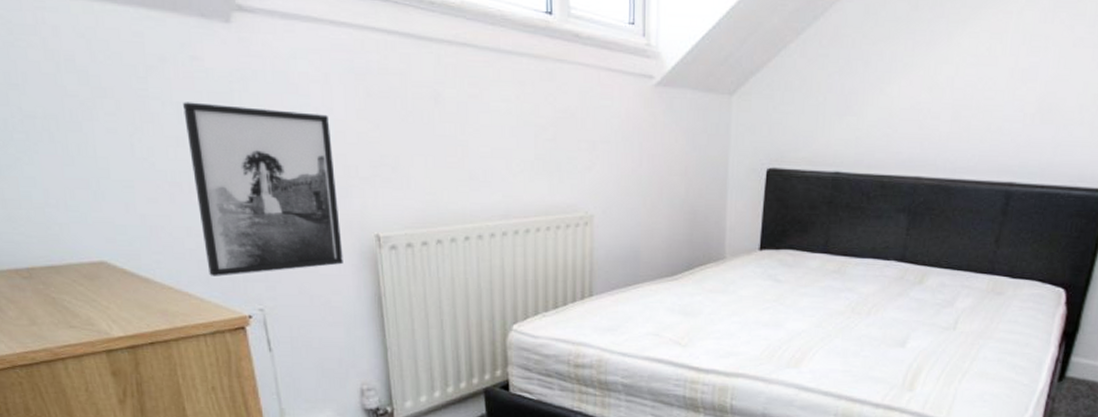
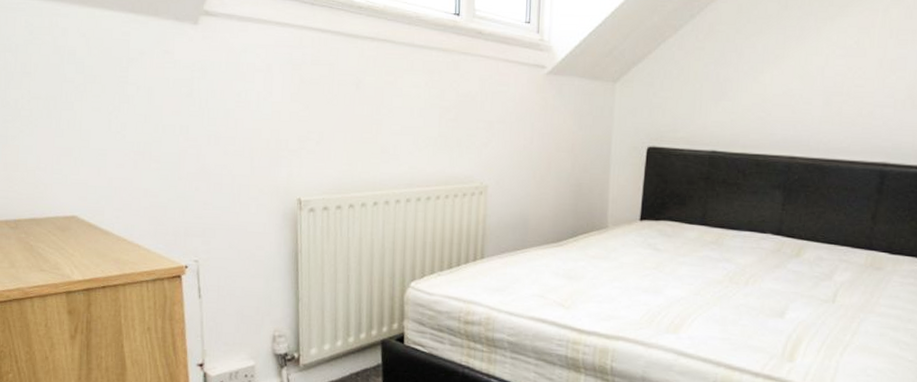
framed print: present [183,102,343,276] -> none [153,87,269,231]

